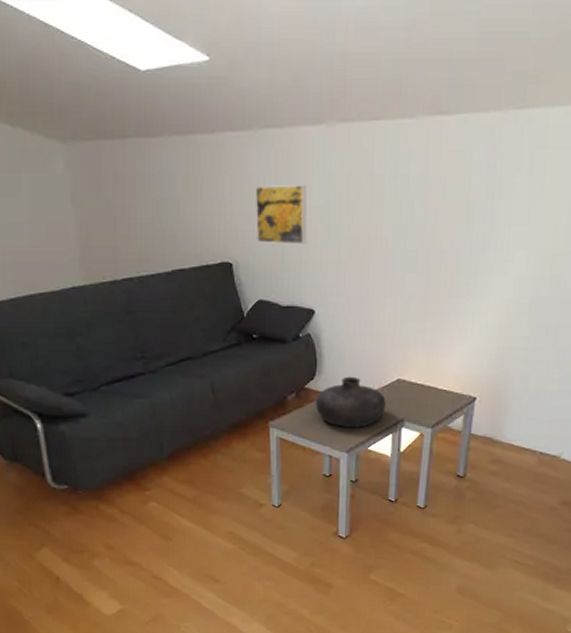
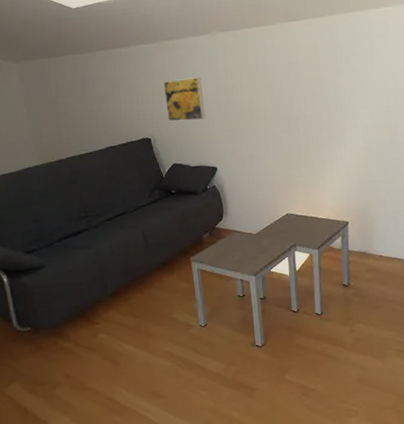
vase: present [315,376,386,428] -> none [225,215,280,256]

